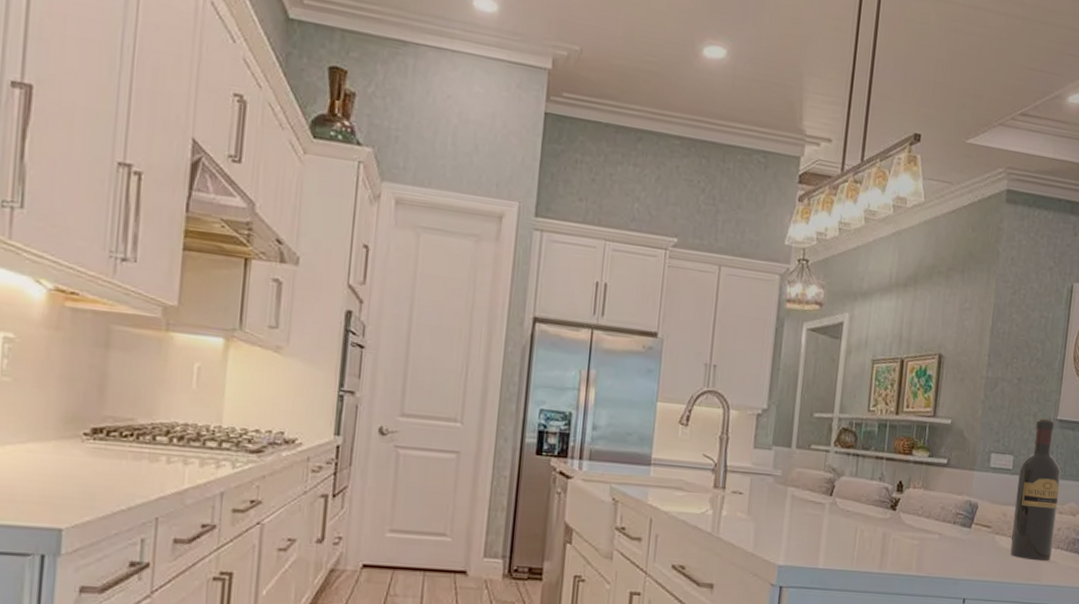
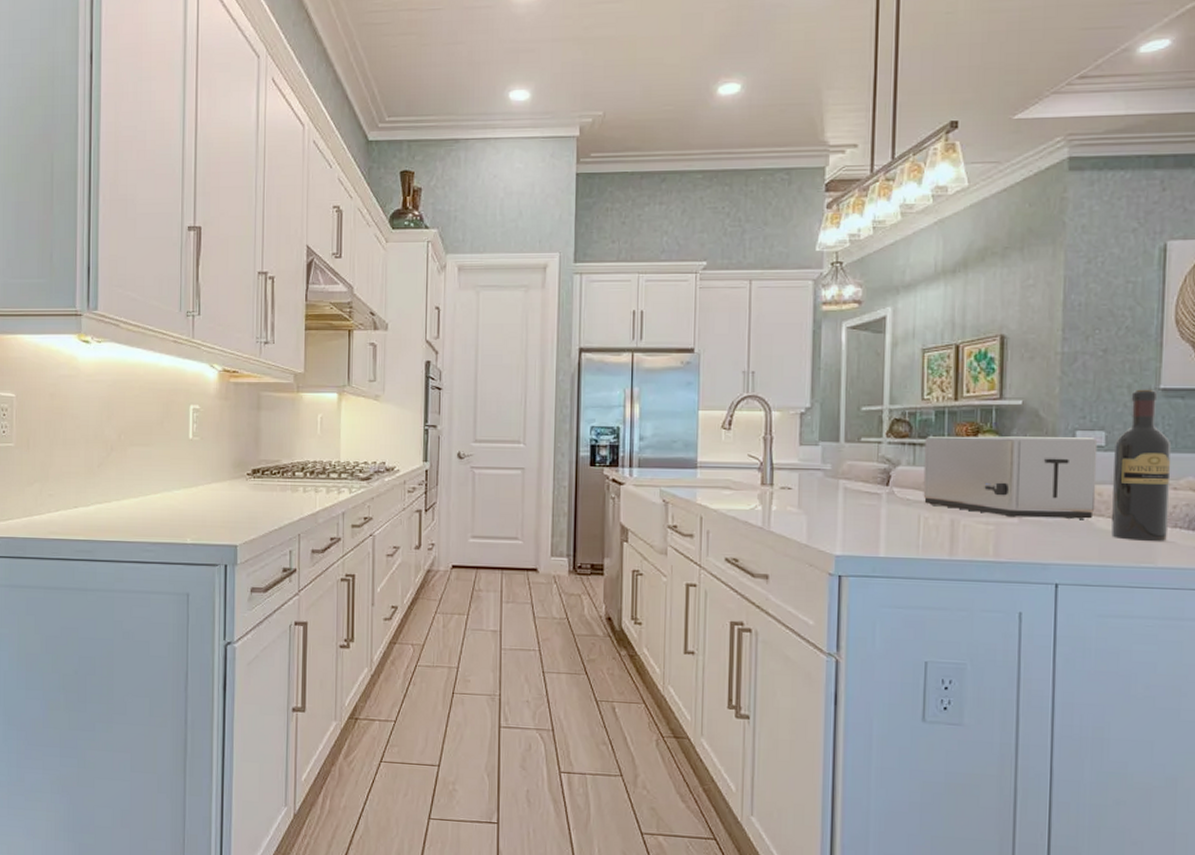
toaster: none [861,449,1007,538] -> present [923,436,1098,519]

